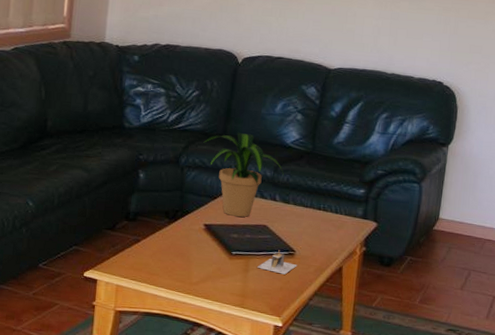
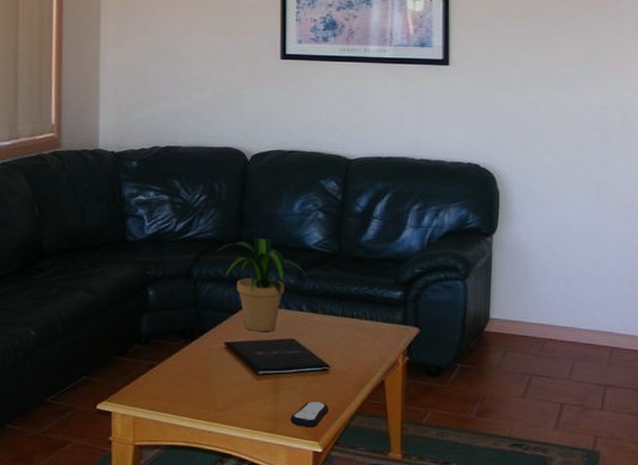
remote control: none [256,280,291,305] -> present [290,400,328,428]
architectural model: present [257,250,298,275] -> none [288,366,333,393]

